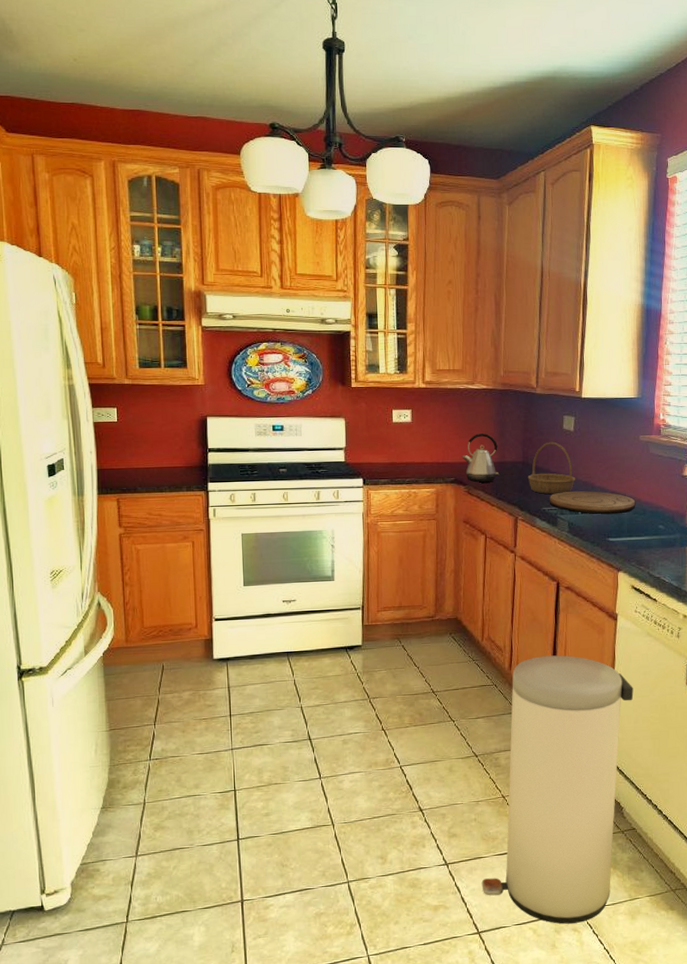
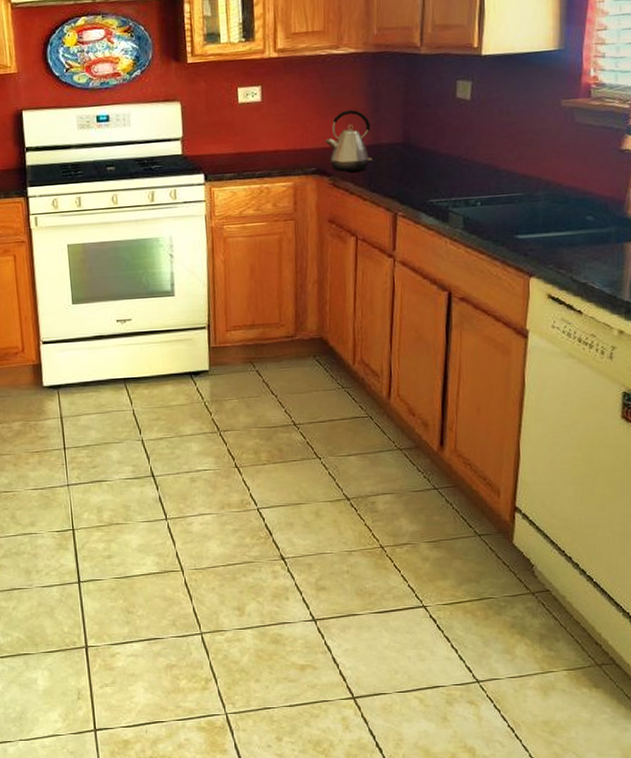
pedal bin: present [481,655,634,924] -> none [356,381,549,695]
basket: present [527,441,576,495] -> none [409,115,474,183]
cutting board: present [550,491,636,514] -> none [439,175,555,205]

